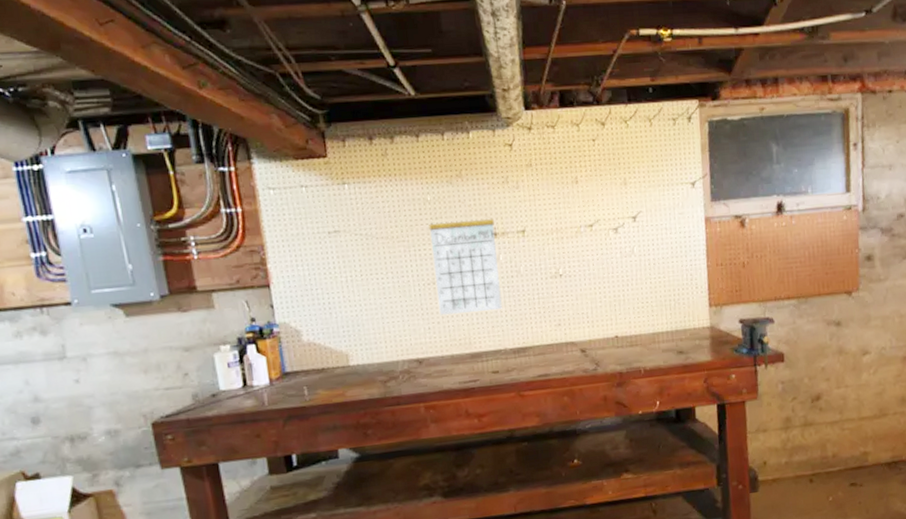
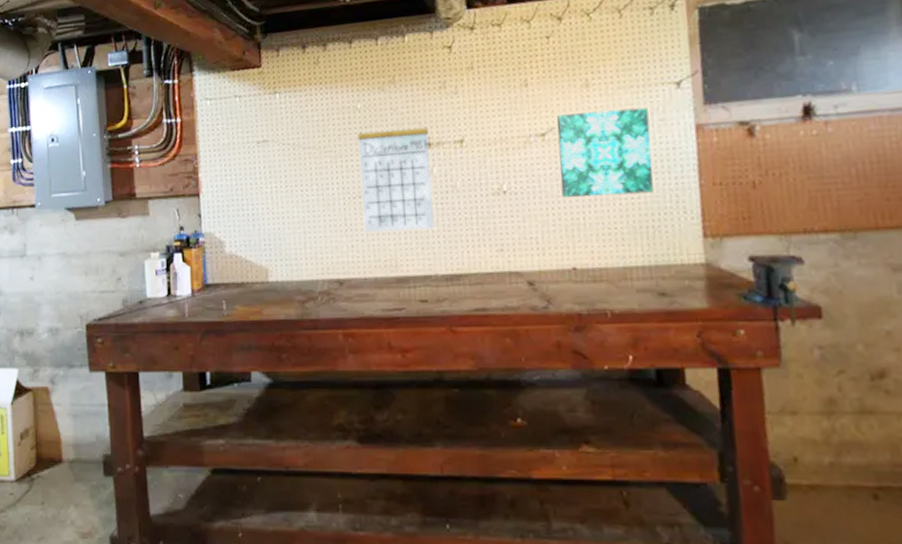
wall art: none [601,203,675,278] -> present [556,107,654,197]

